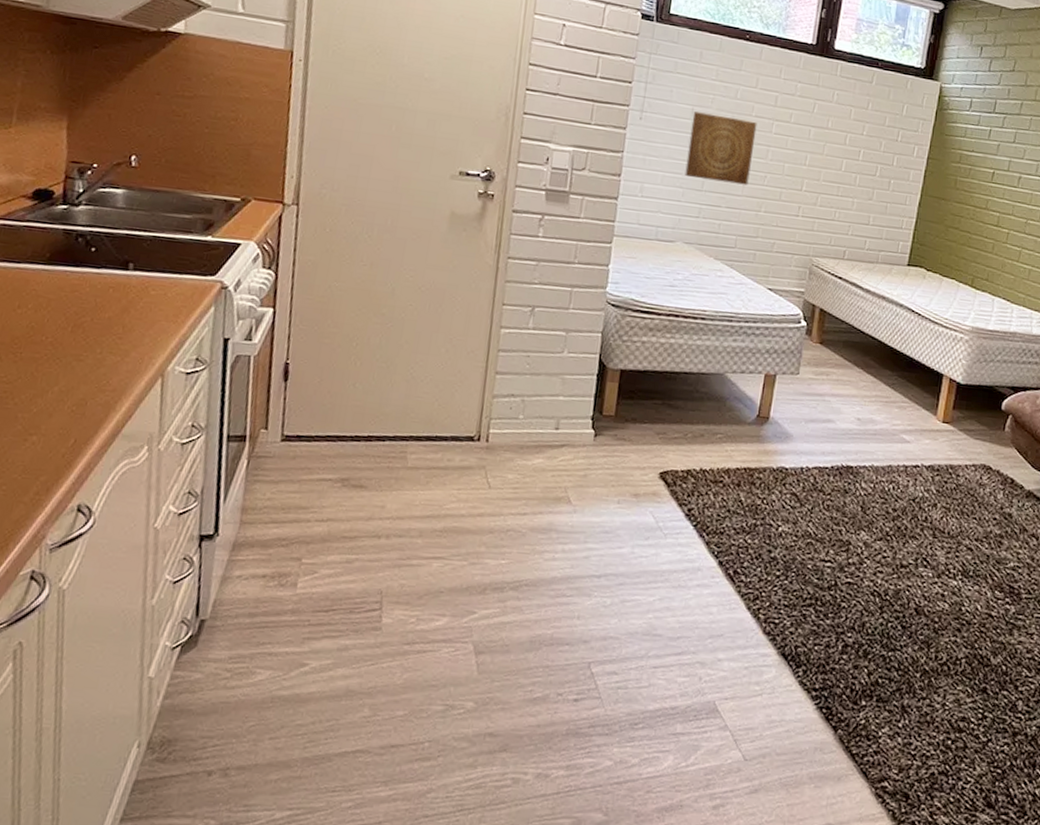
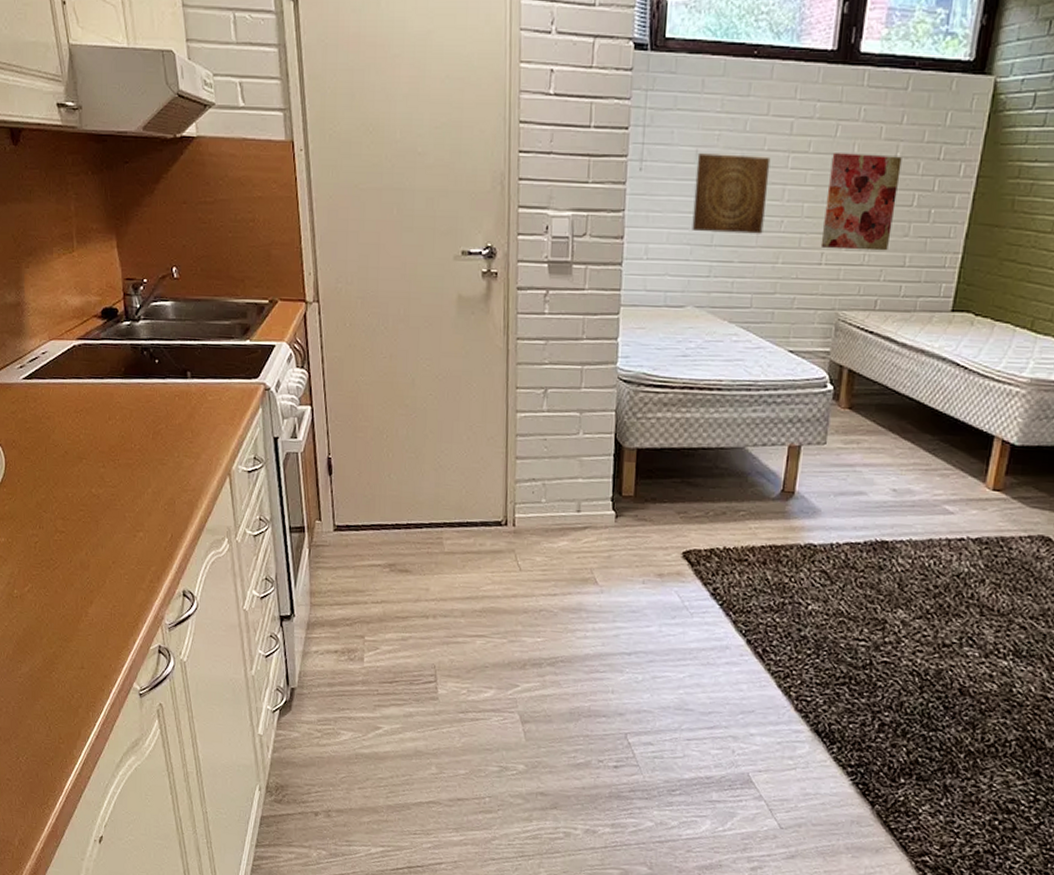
wall art: none [798,125,867,211] -> present [820,153,902,251]

